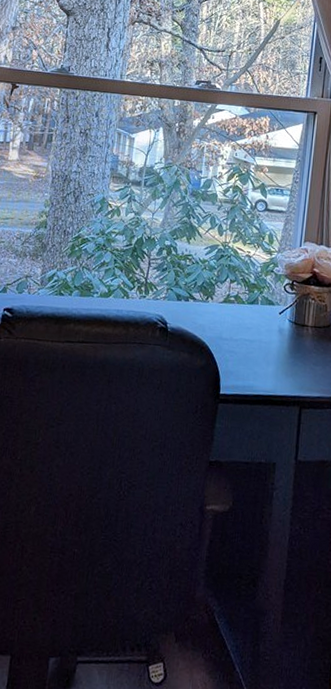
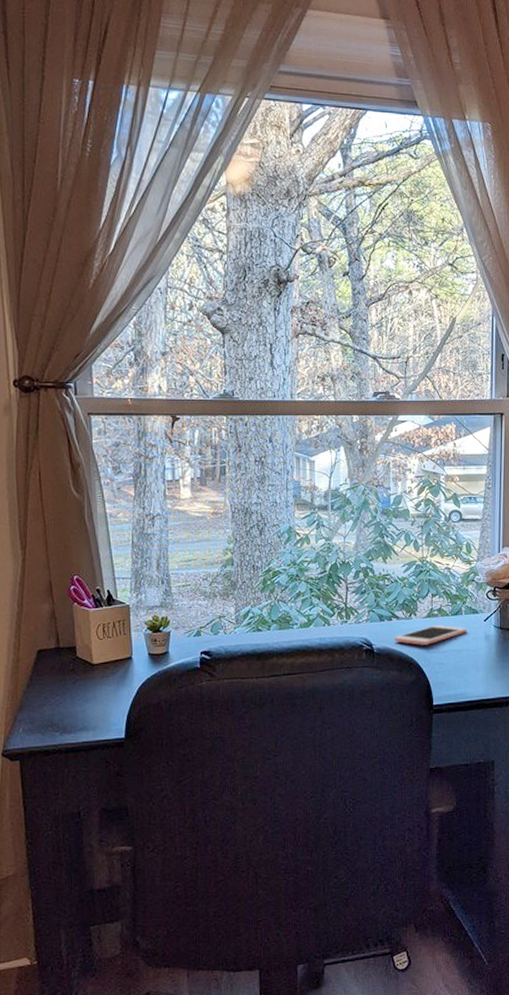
cell phone: none [189,311,262,331] -> present [395,625,468,645]

